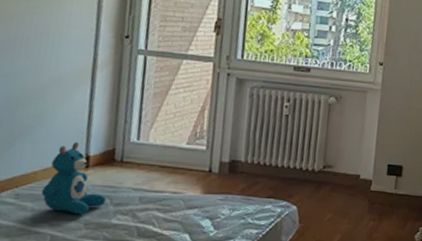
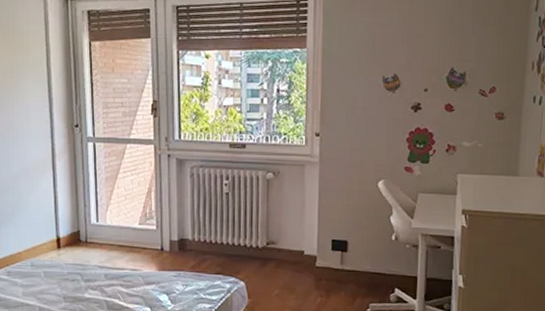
teddy bear: present [41,142,107,215] -> none [26,225,78,290]

